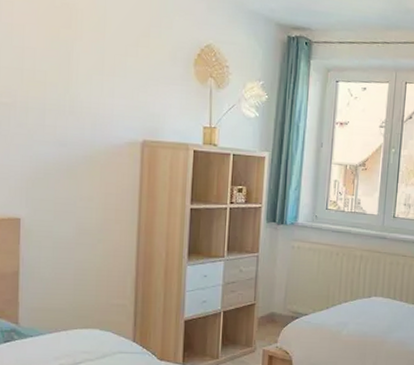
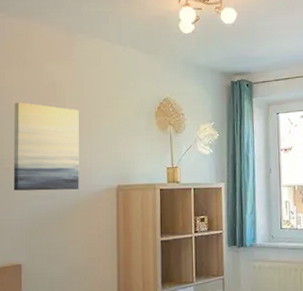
wall art: none [12,22,100,139] -> present [13,102,79,191]

